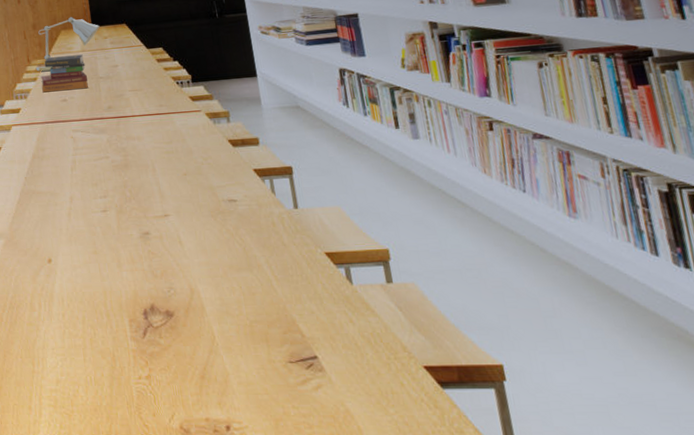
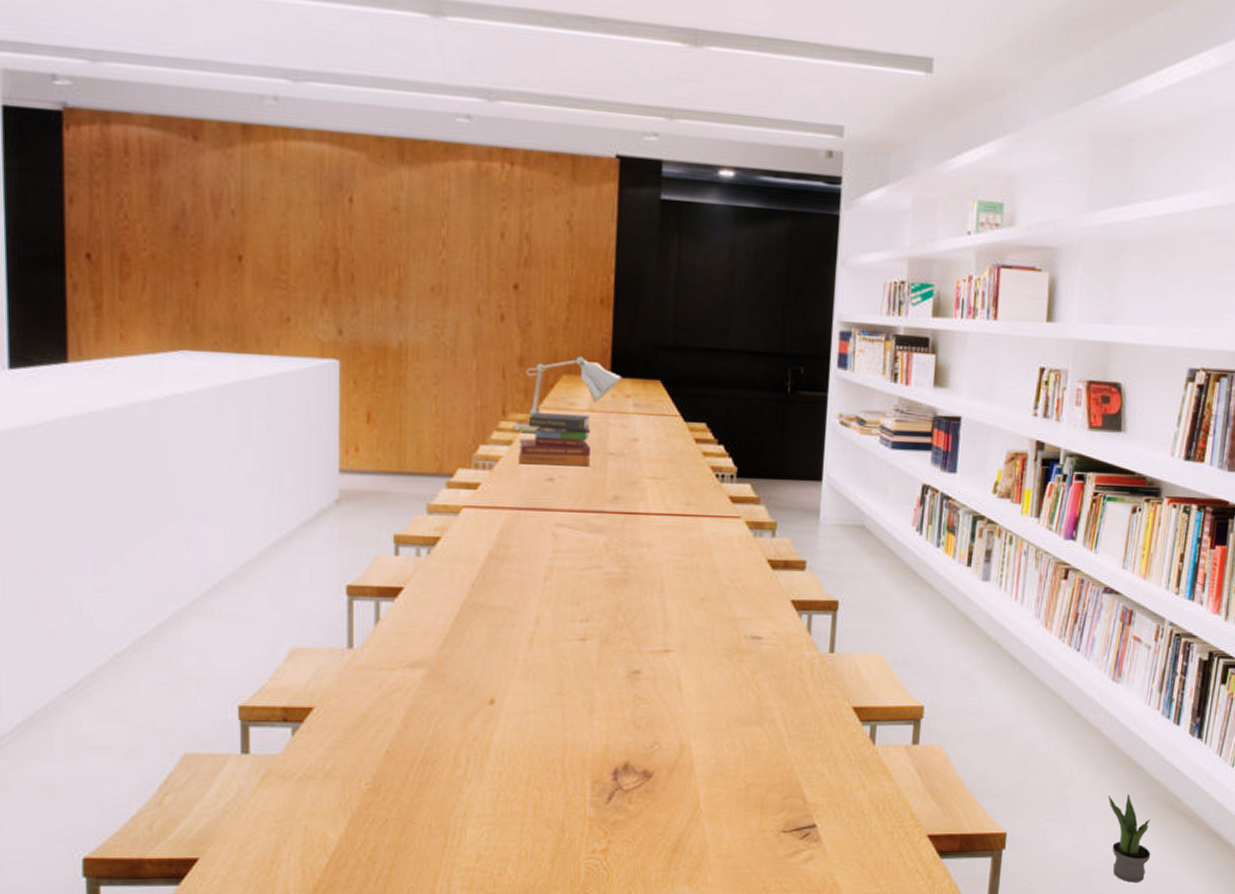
potted plant: none [602,326,674,418] -> present [1108,794,1151,882]

